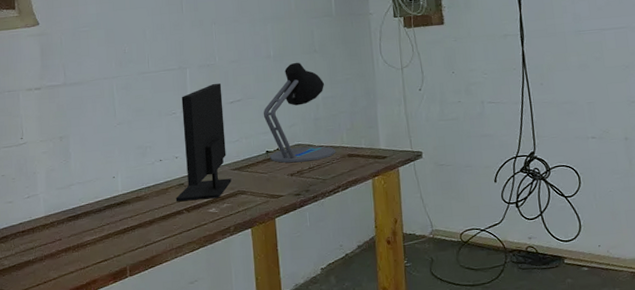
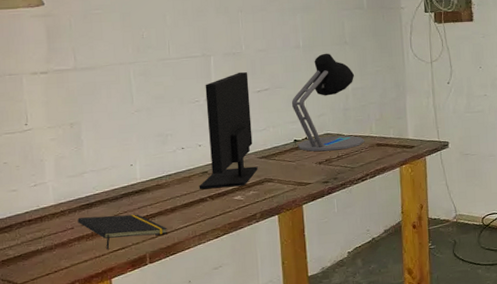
notepad: none [65,226,147,262] -> present [77,214,168,250]

